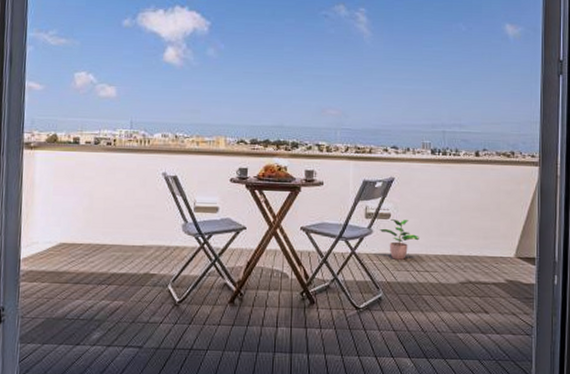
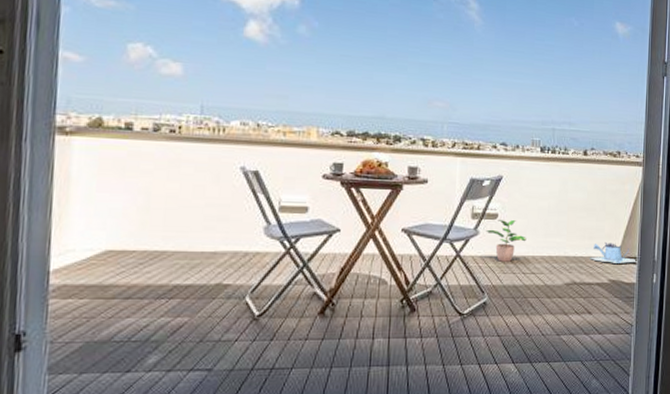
watering can: none [485,242,536,264] -> present [590,243,638,263]

